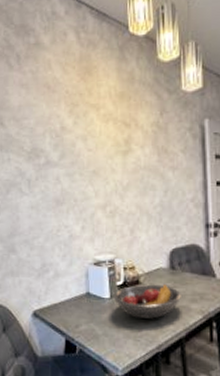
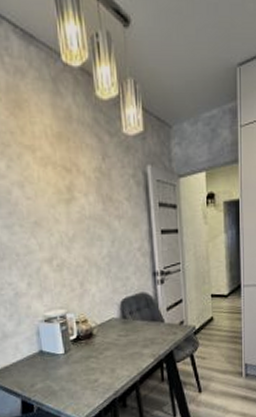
fruit bowl: present [113,283,181,319] -> none [67,333,134,369]

